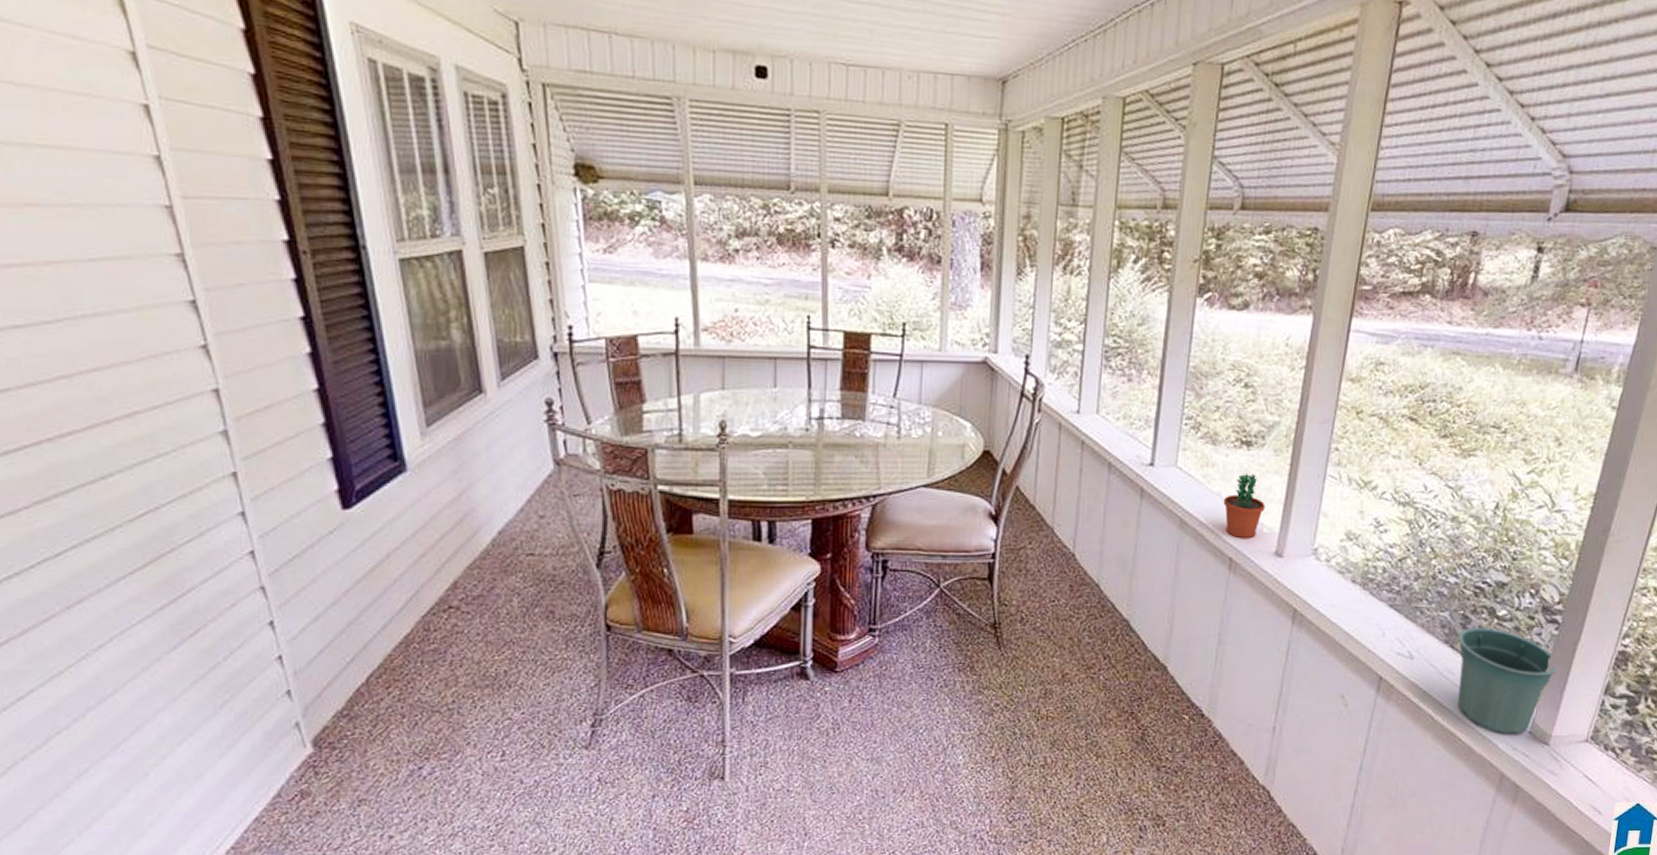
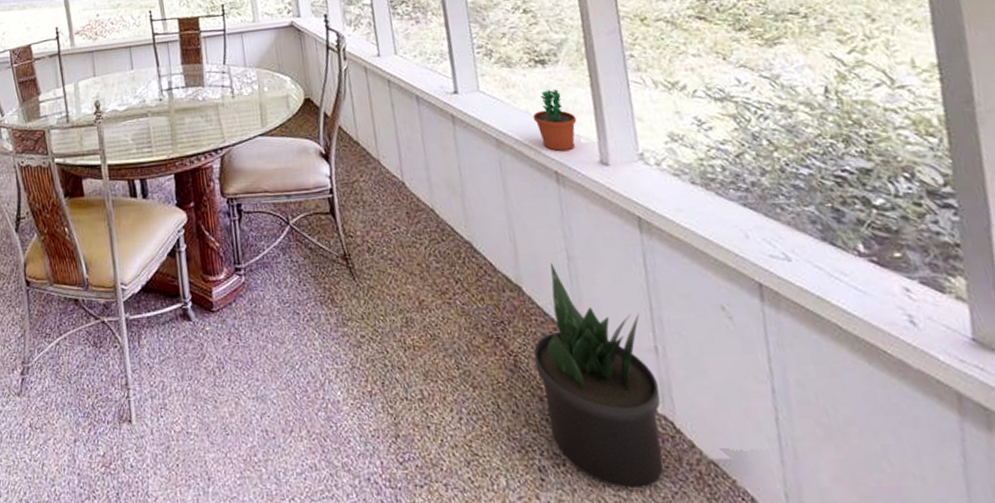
planter: none [1160,646,1268,844] -> present [533,262,664,488]
flower pot: present [1458,627,1558,734] -> none [835,219,978,343]

